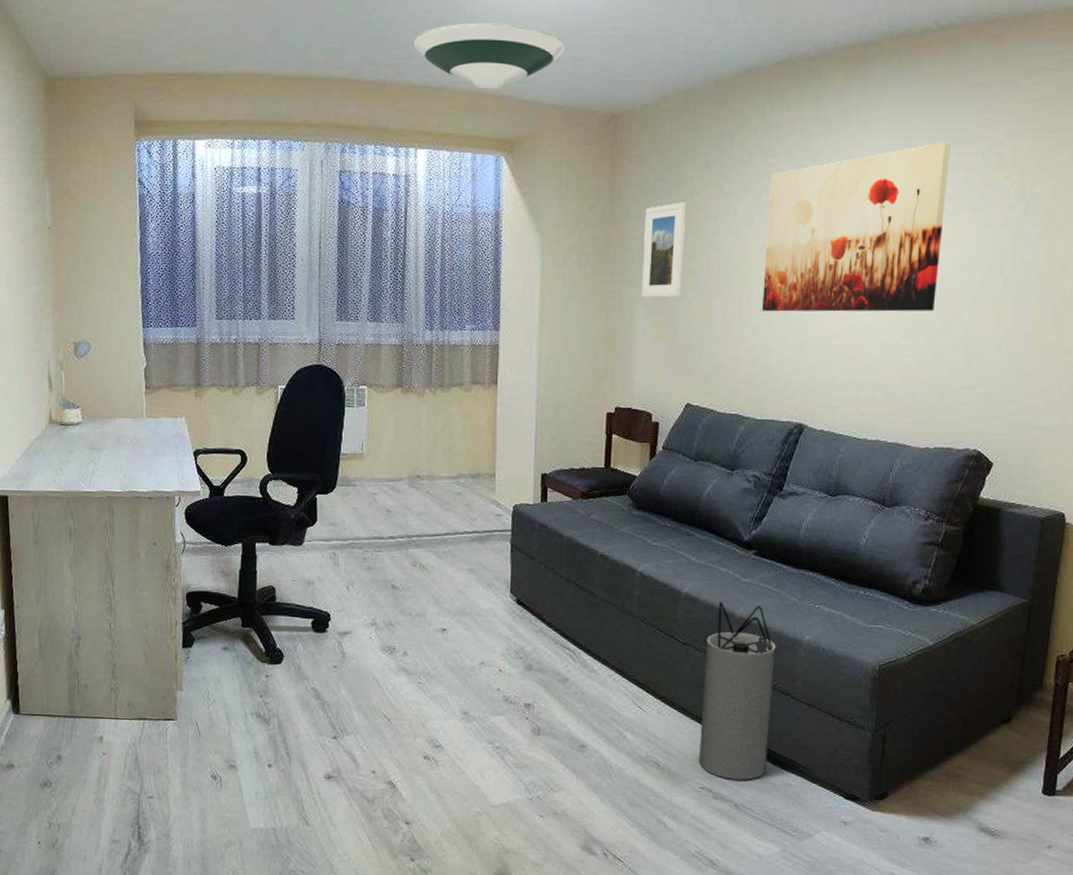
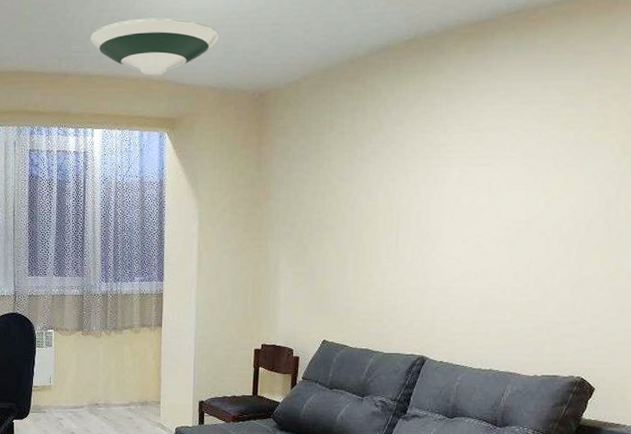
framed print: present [641,202,686,298] -> none [284,167,323,251]
wall art: present [762,143,952,312] -> none [390,106,563,260]

